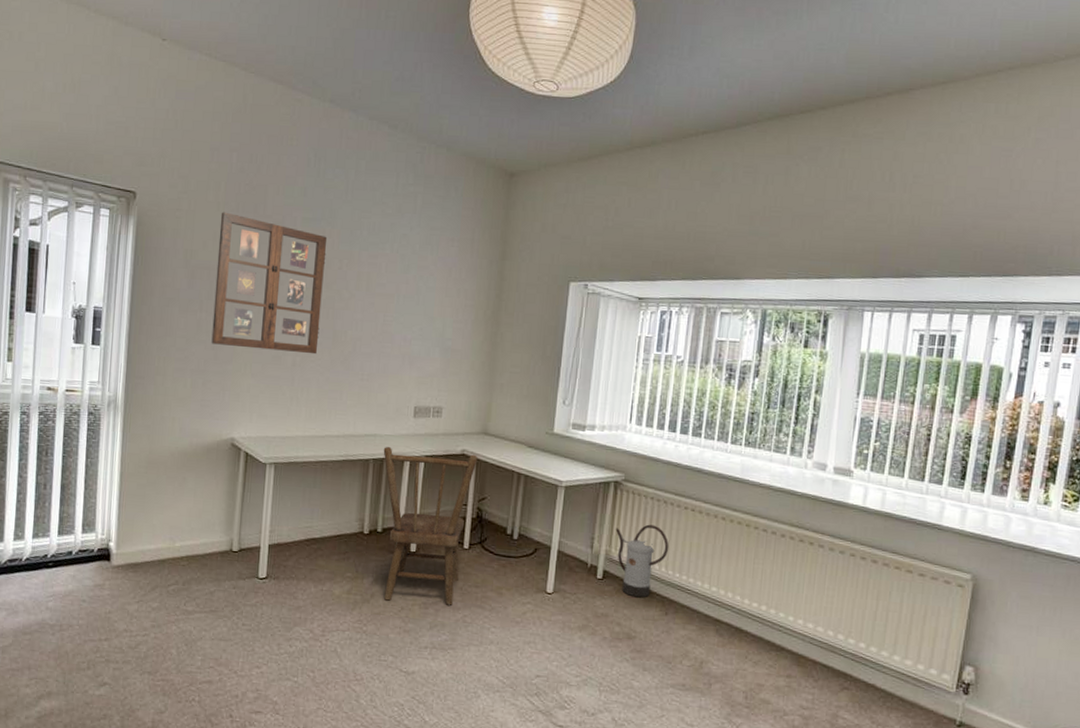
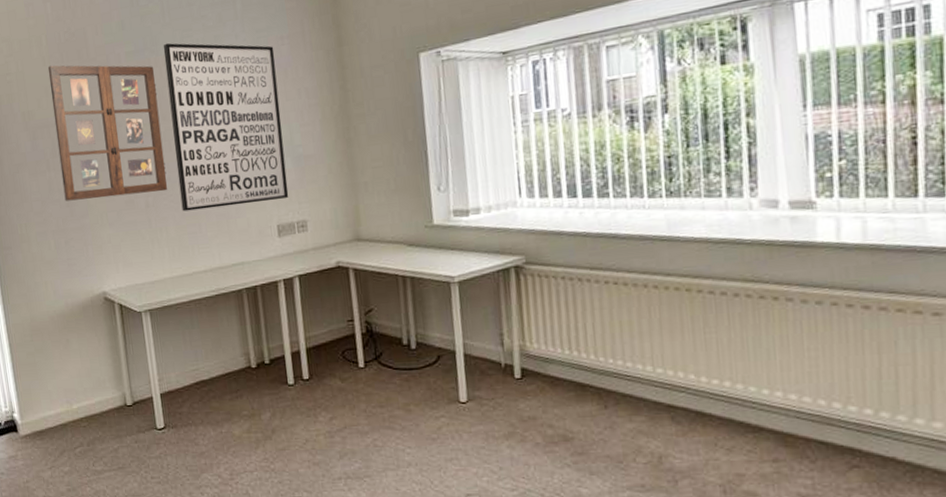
wall art: none [327,218,444,384] -> present [163,43,289,212]
dining chair: present [383,446,478,605] -> none [254,264,360,435]
watering can: present [615,524,669,598] -> none [525,307,595,394]

